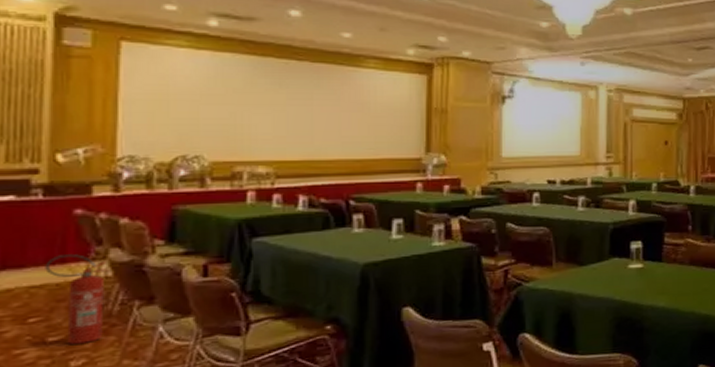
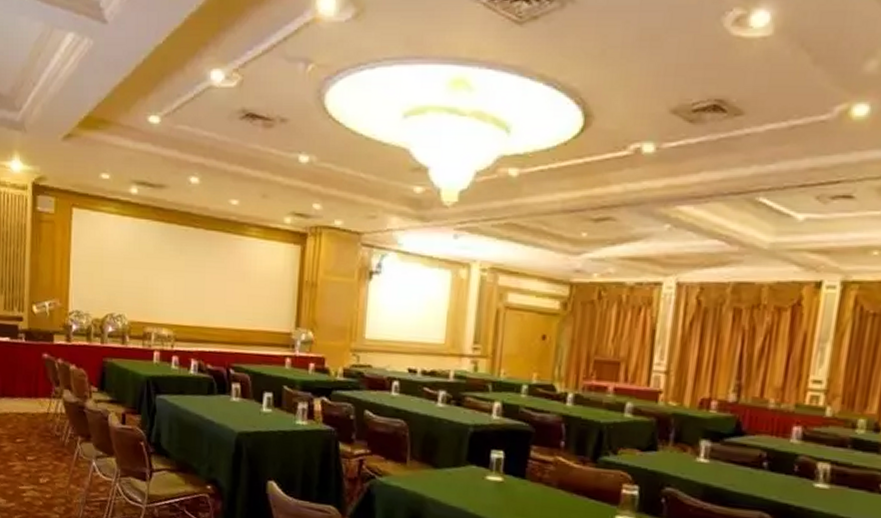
fire extinguisher: present [45,254,111,345] -> none [26,390,64,466]

